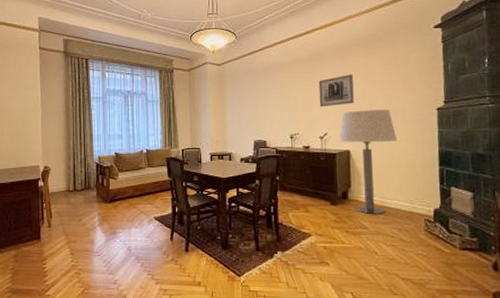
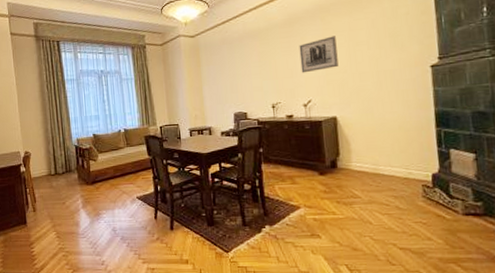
table lamp: present [339,109,398,214] -> none [324,70,389,183]

